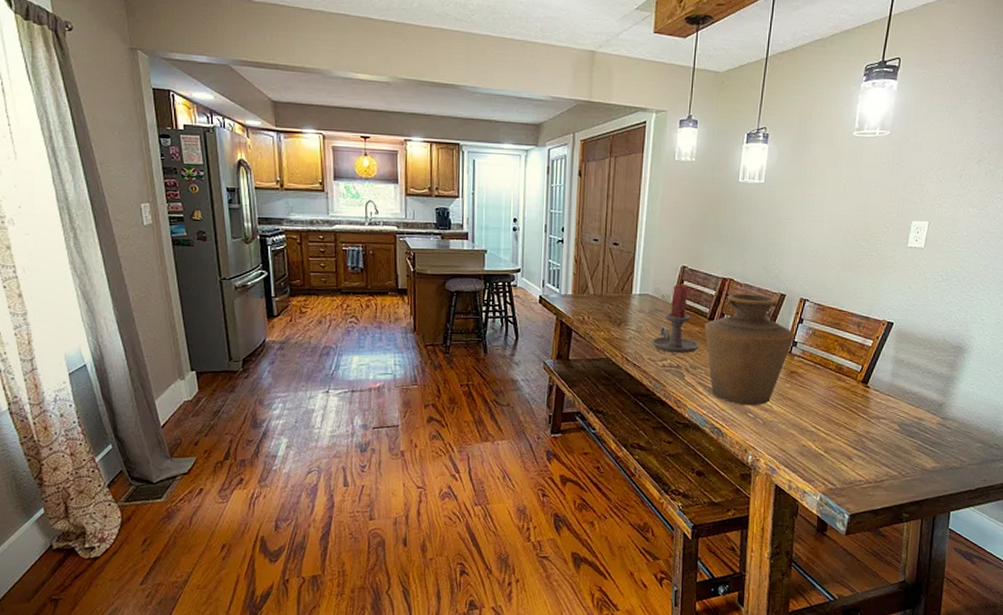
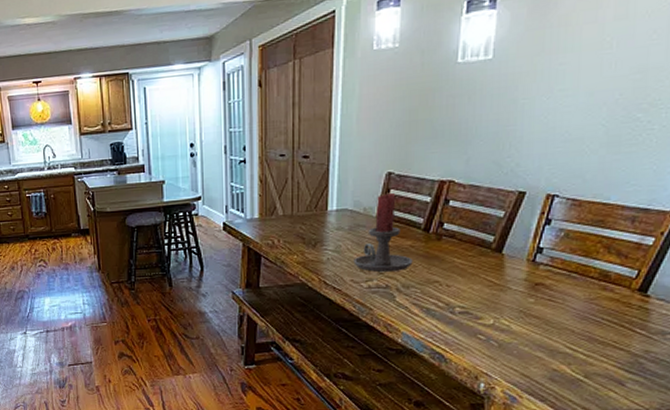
vase: present [704,293,795,406] -> none [418,195,540,327]

